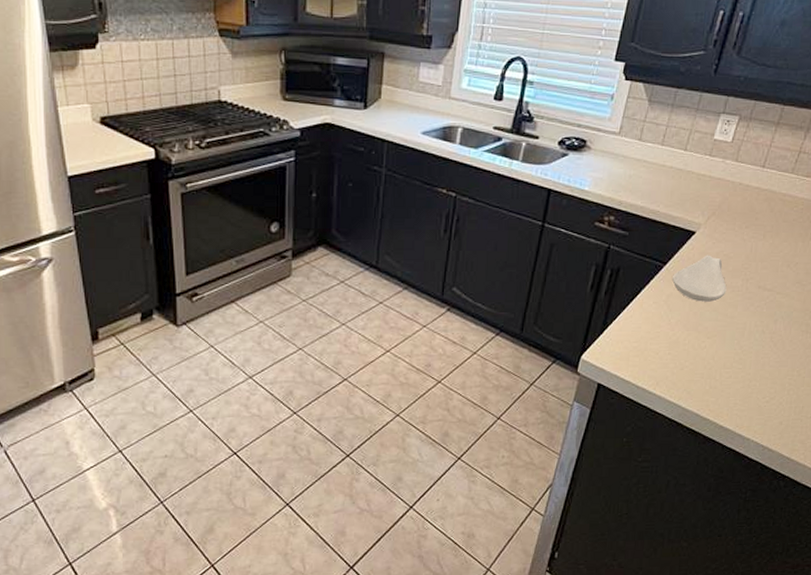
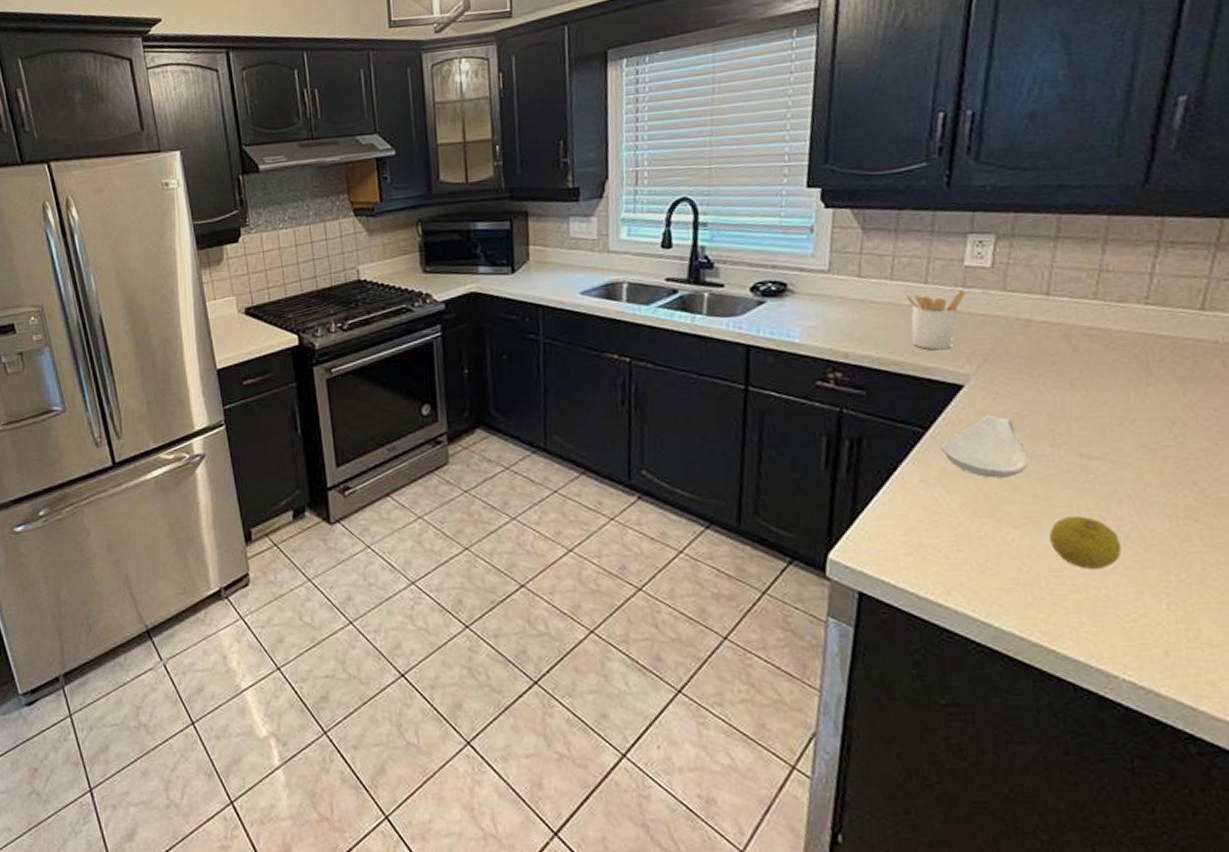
utensil holder: none [667,157,711,204] -> present [905,290,967,350]
fruit: none [728,330,770,367] -> present [1049,515,1122,569]

